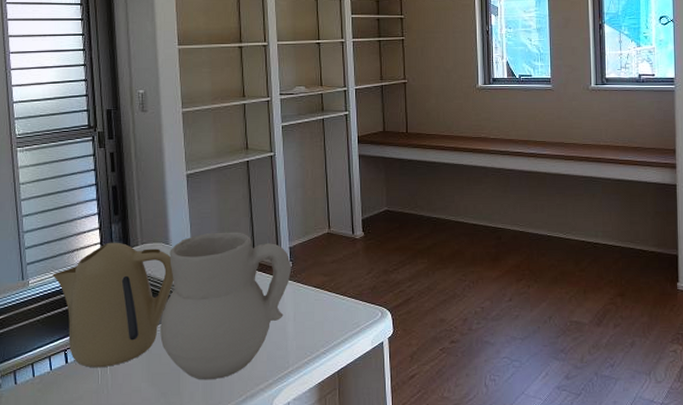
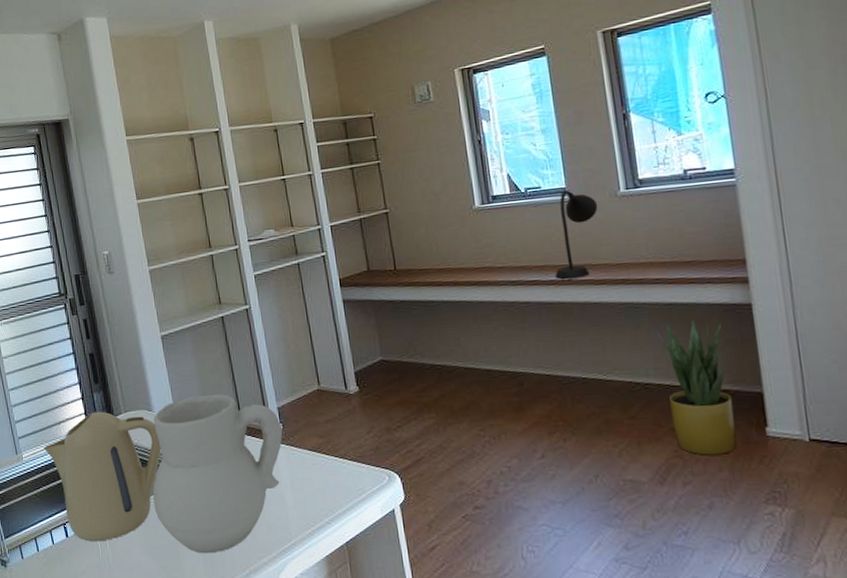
desk lamp: none [536,80,574,154] -> present [555,190,598,280]
planter: none [606,194,656,303] -> present [656,320,737,456]

